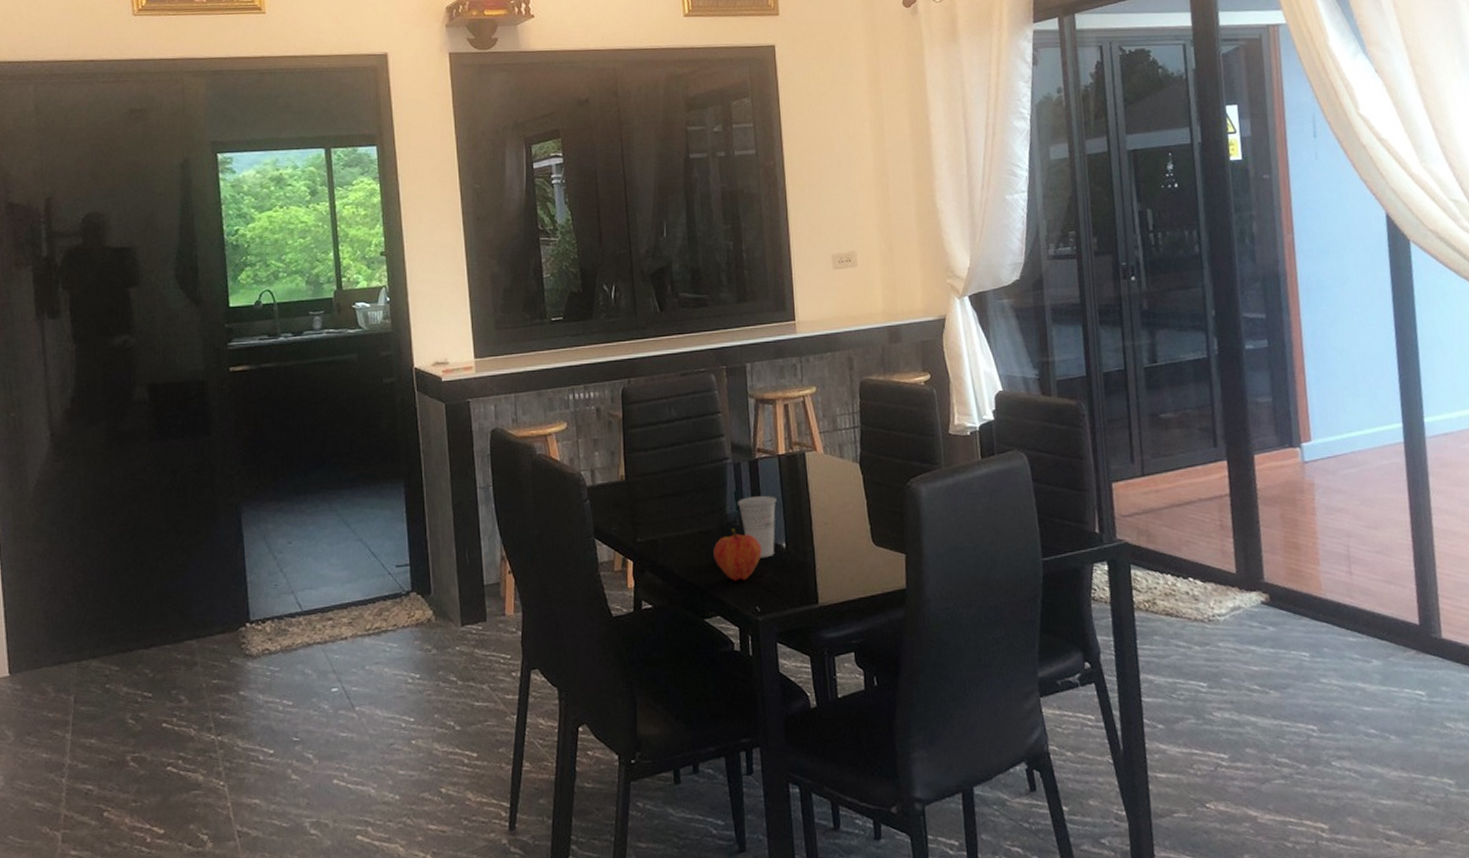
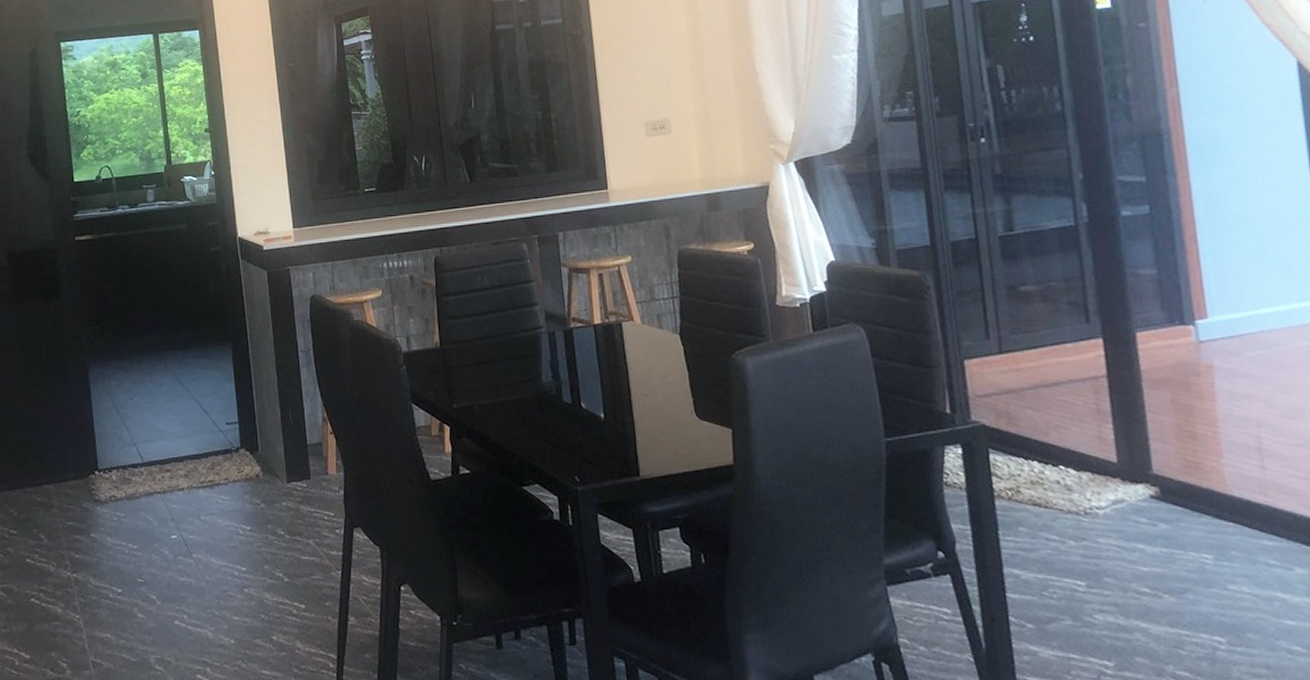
fruit: present [713,528,762,582] -> none [530,397,580,451]
cup: present [738,496,777,558] -> none [553,365,593,428]

